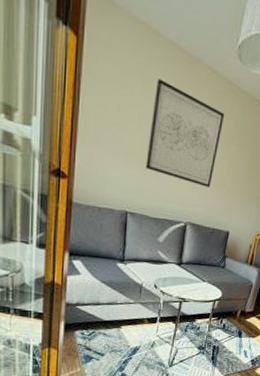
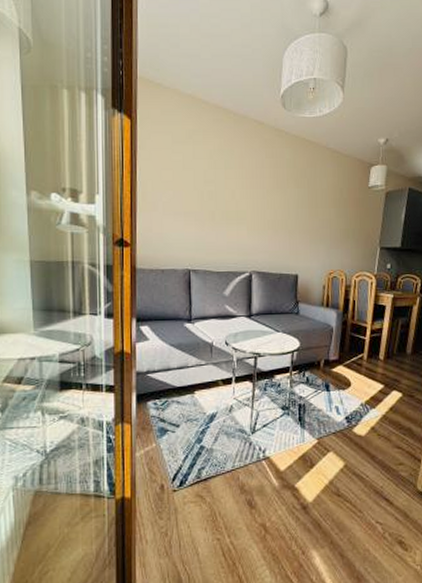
wall art: present [145,79,224,188] -> none [203,140,276,233]

